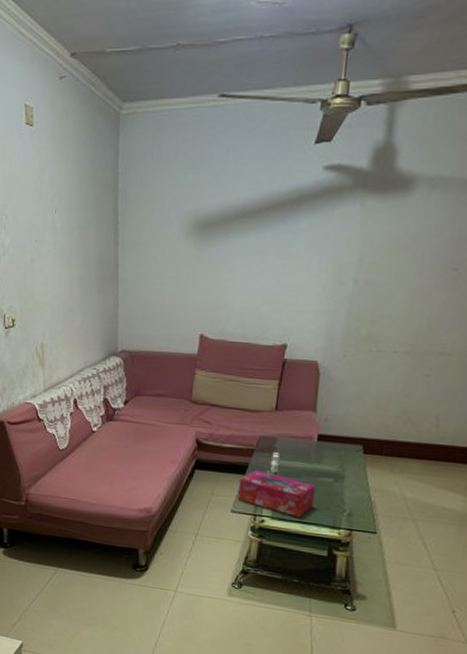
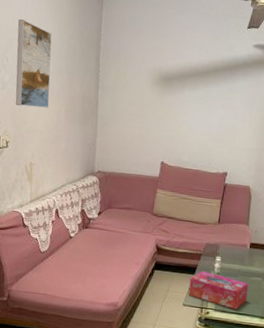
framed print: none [16,164,60,275] -> present [15,19,52,108]

